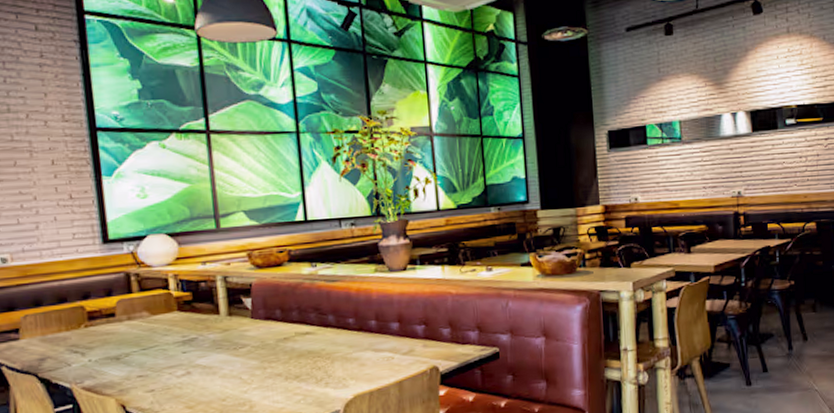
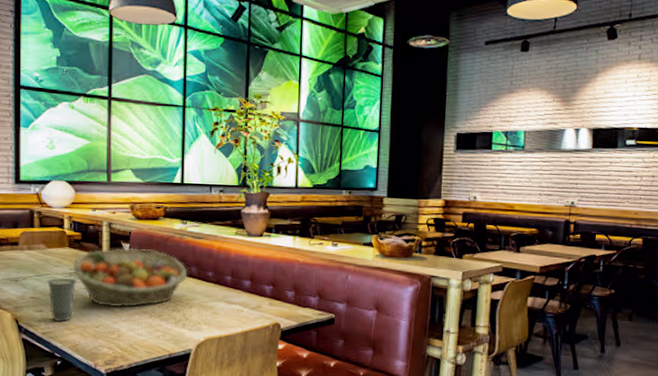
cup: none [155,346,194,402] -> present [46,278,78,323]
fruit basket: none [185,301,324,375] -> present [72,248,187,308]

